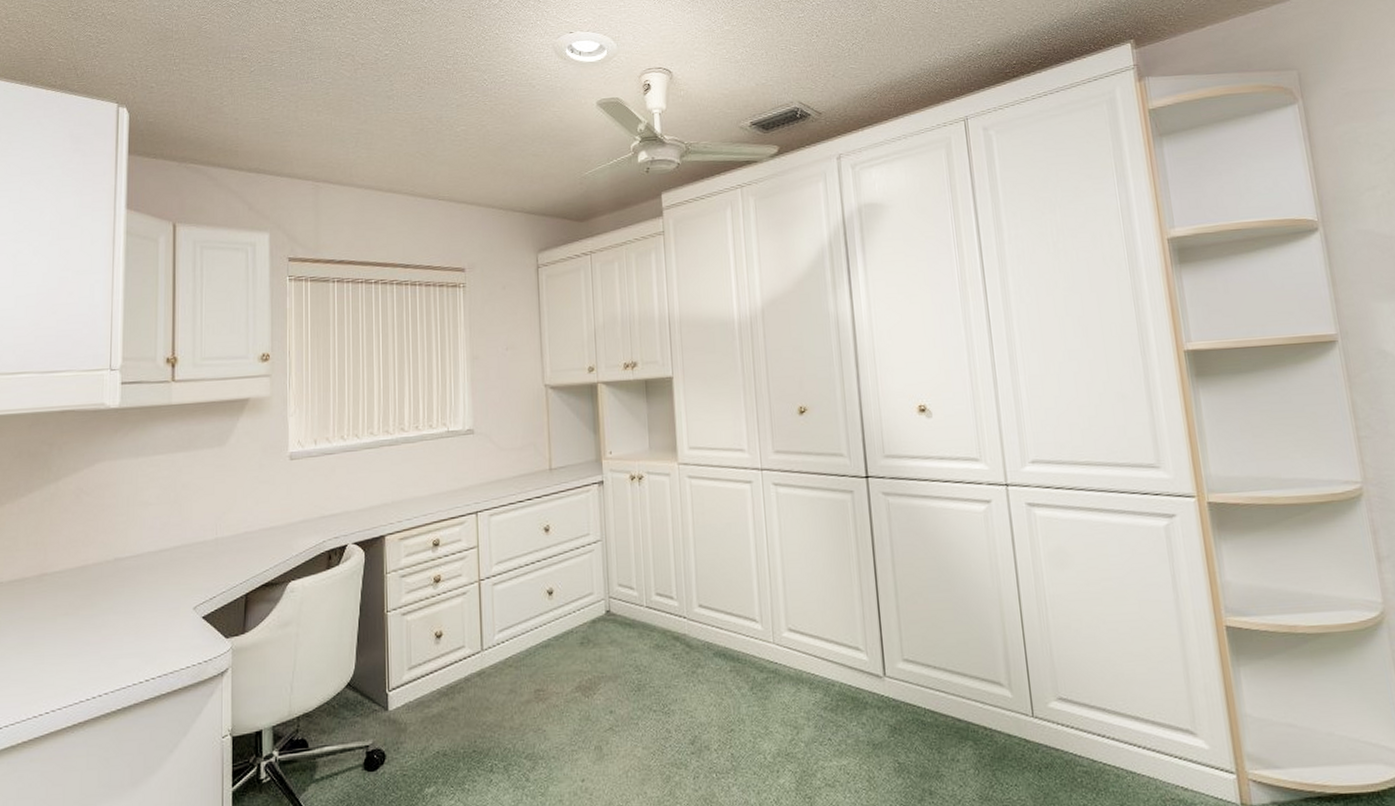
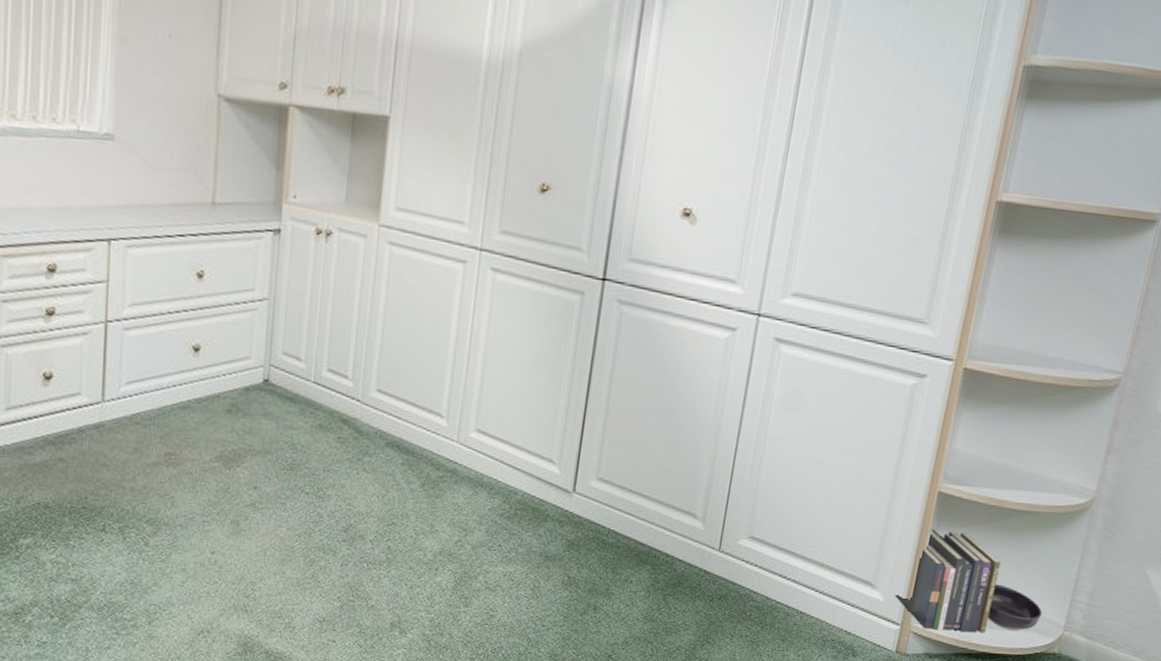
books: none [1219,664,1327,776] -> present [895,530,1001,633]
bowl: none [1317,715,1380,766] -> present [987,584,1043,631]

